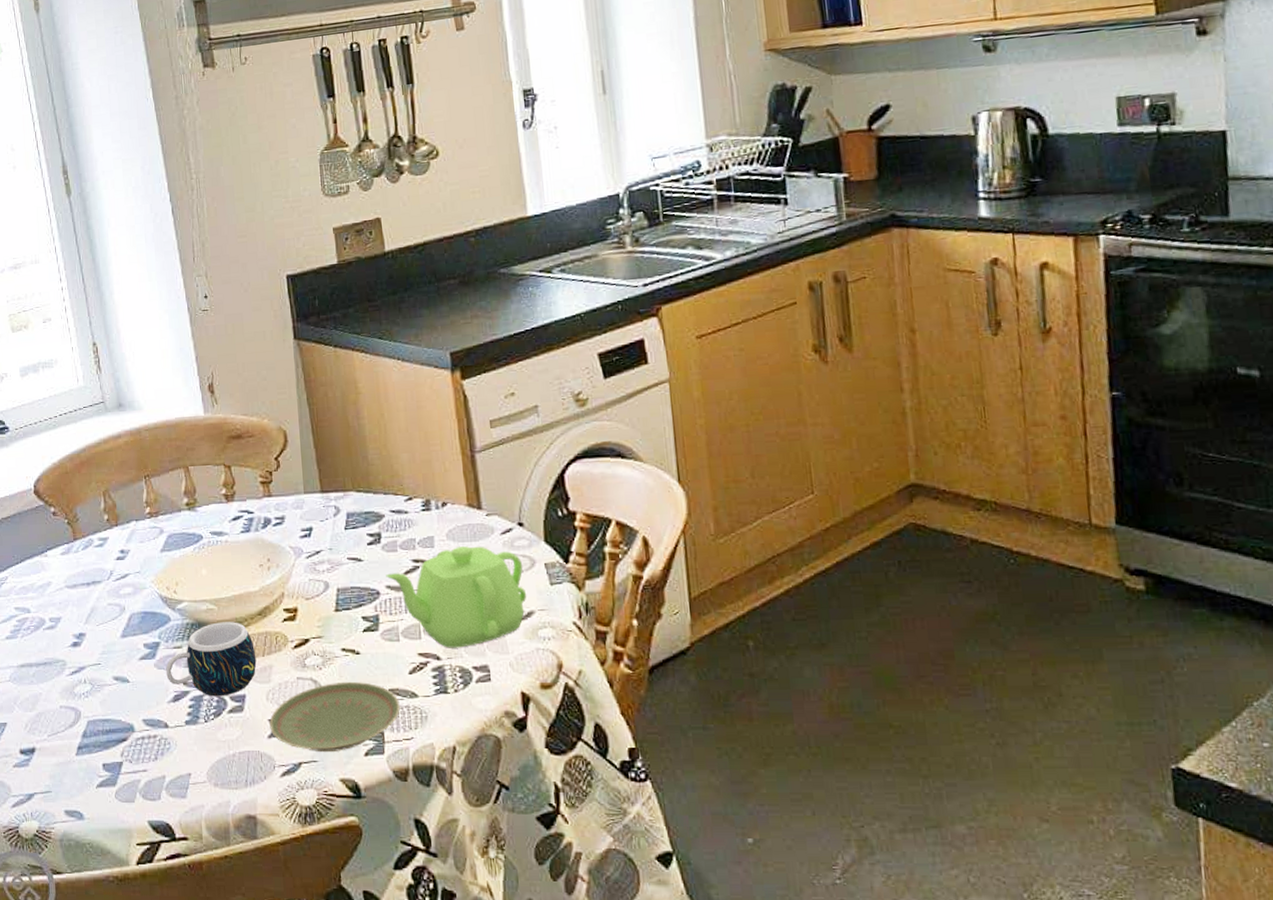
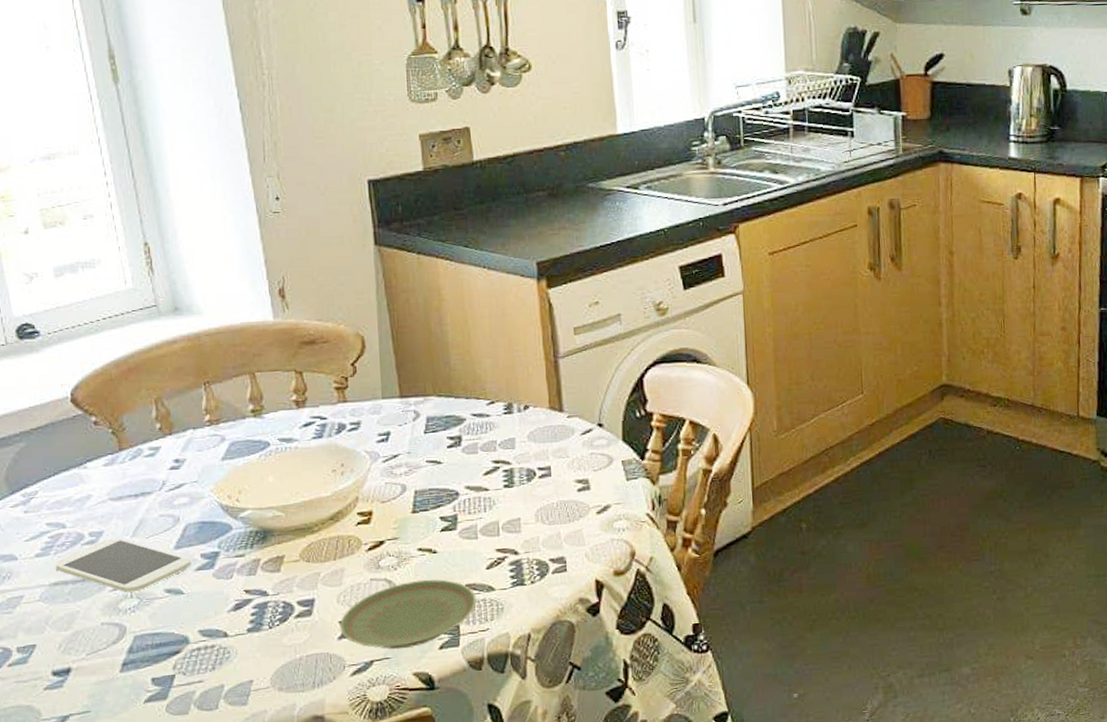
smartphone: none [22,624,136,678] -> present [55,537,192,593]
mug: present [166,622,257,697] -> none [226,527,327,603]
teapot: present [386,546,527,648] -> none [465,446,604,543]

